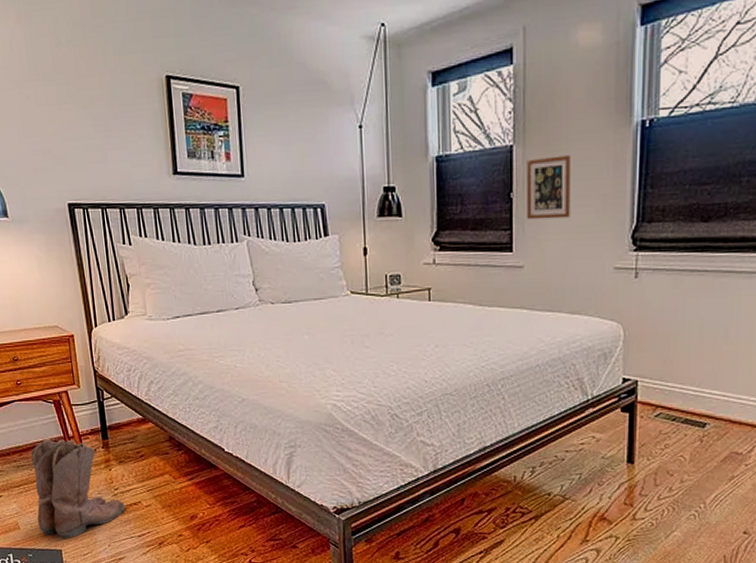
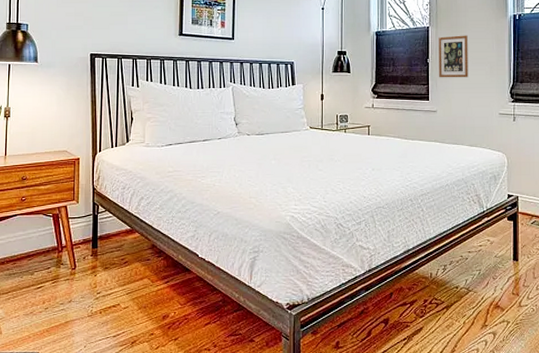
boots: present [30,438,126,539] -> none [20,248,106,342]

